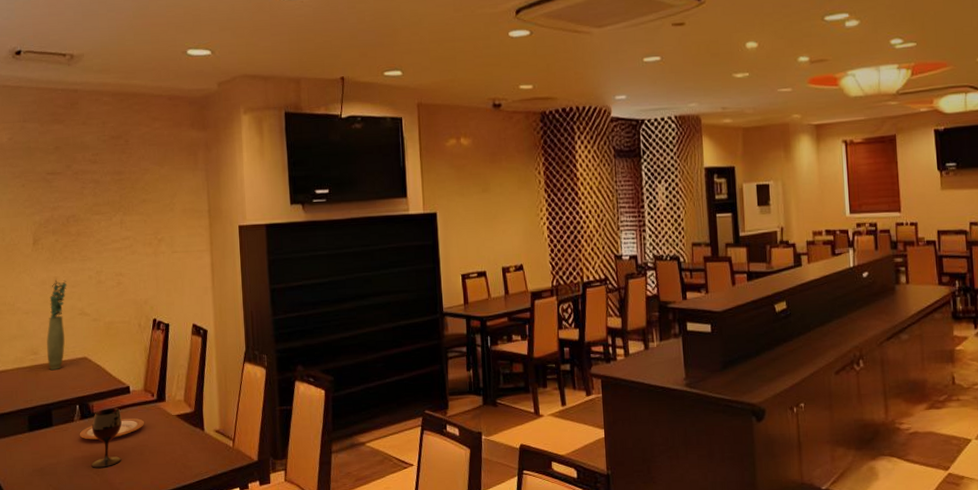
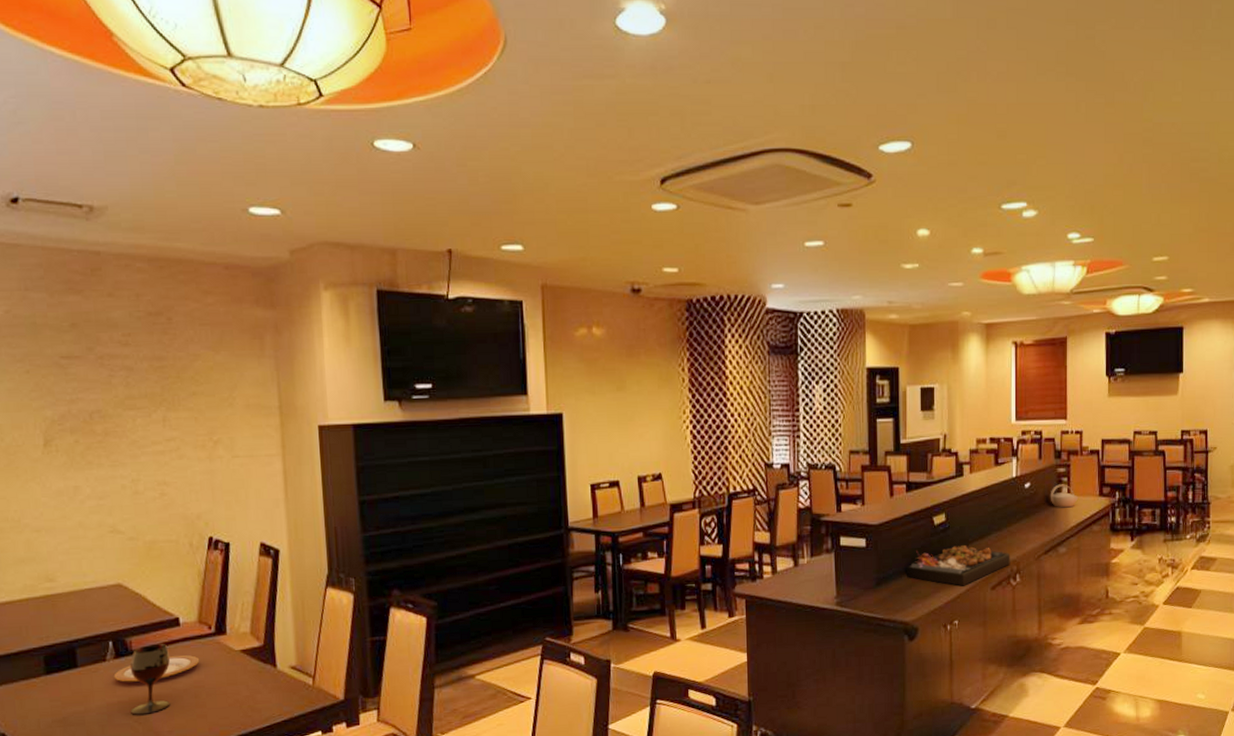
vase: present [46,278,68,371] -> none [66,488,93,601]
food platter: none [750,331,853,371] -> present [905,545,1011,586]
teapot: none [888,273,918,296] -> present [1050,484,1079,508]

